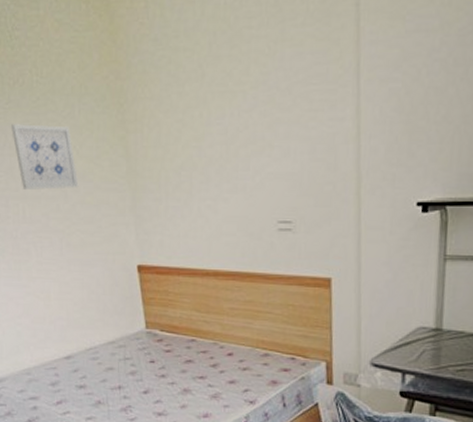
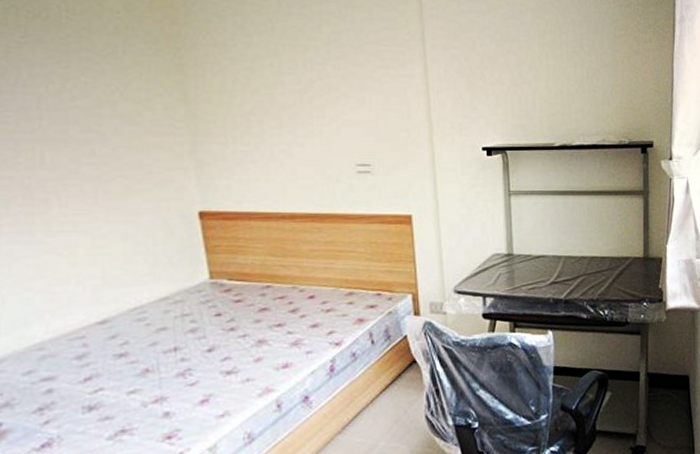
wall art: present [11,124,79,190] -> none [28,60,122,132]

